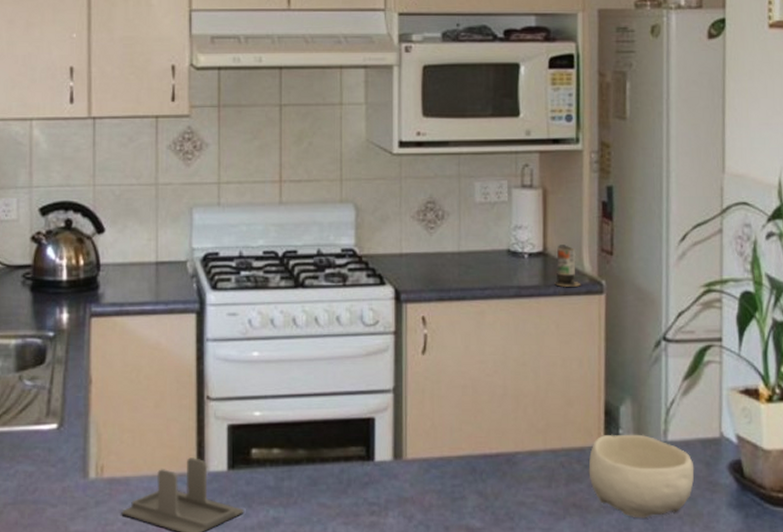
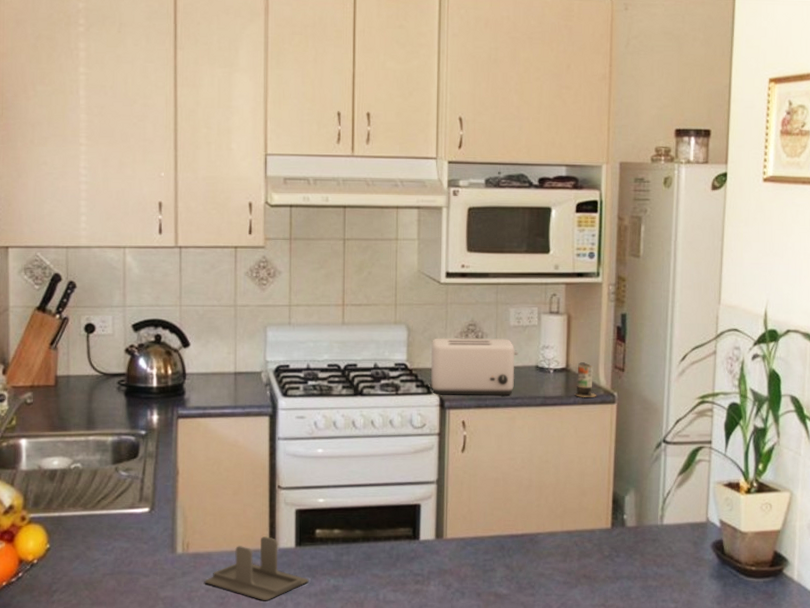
toaster: none [383,218,486,286] -> present [430,338,518,396]
bowl: present [588,434,695,518] -> none [597,518,684,587]

